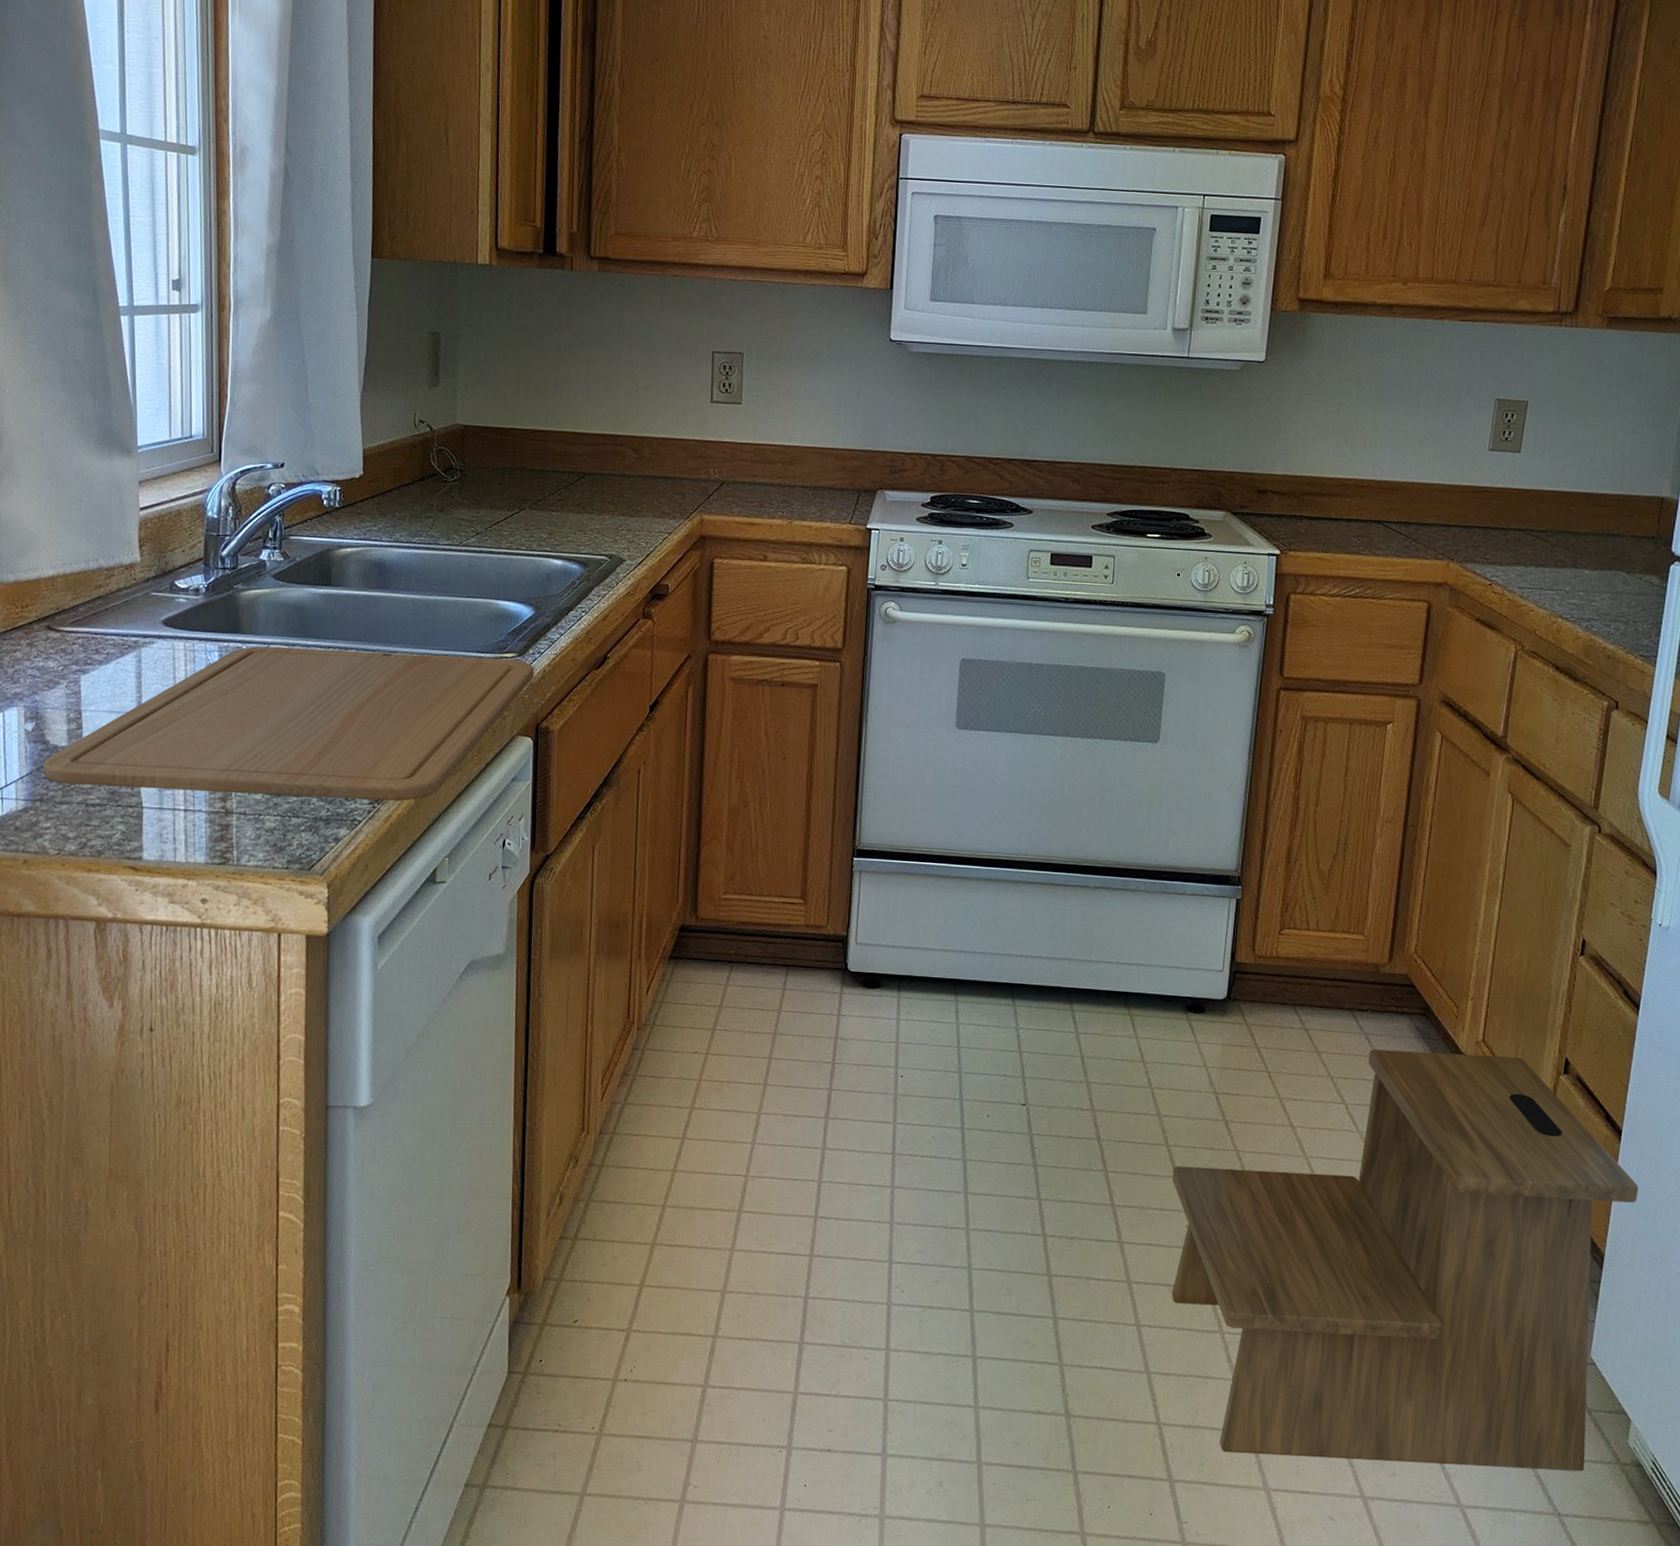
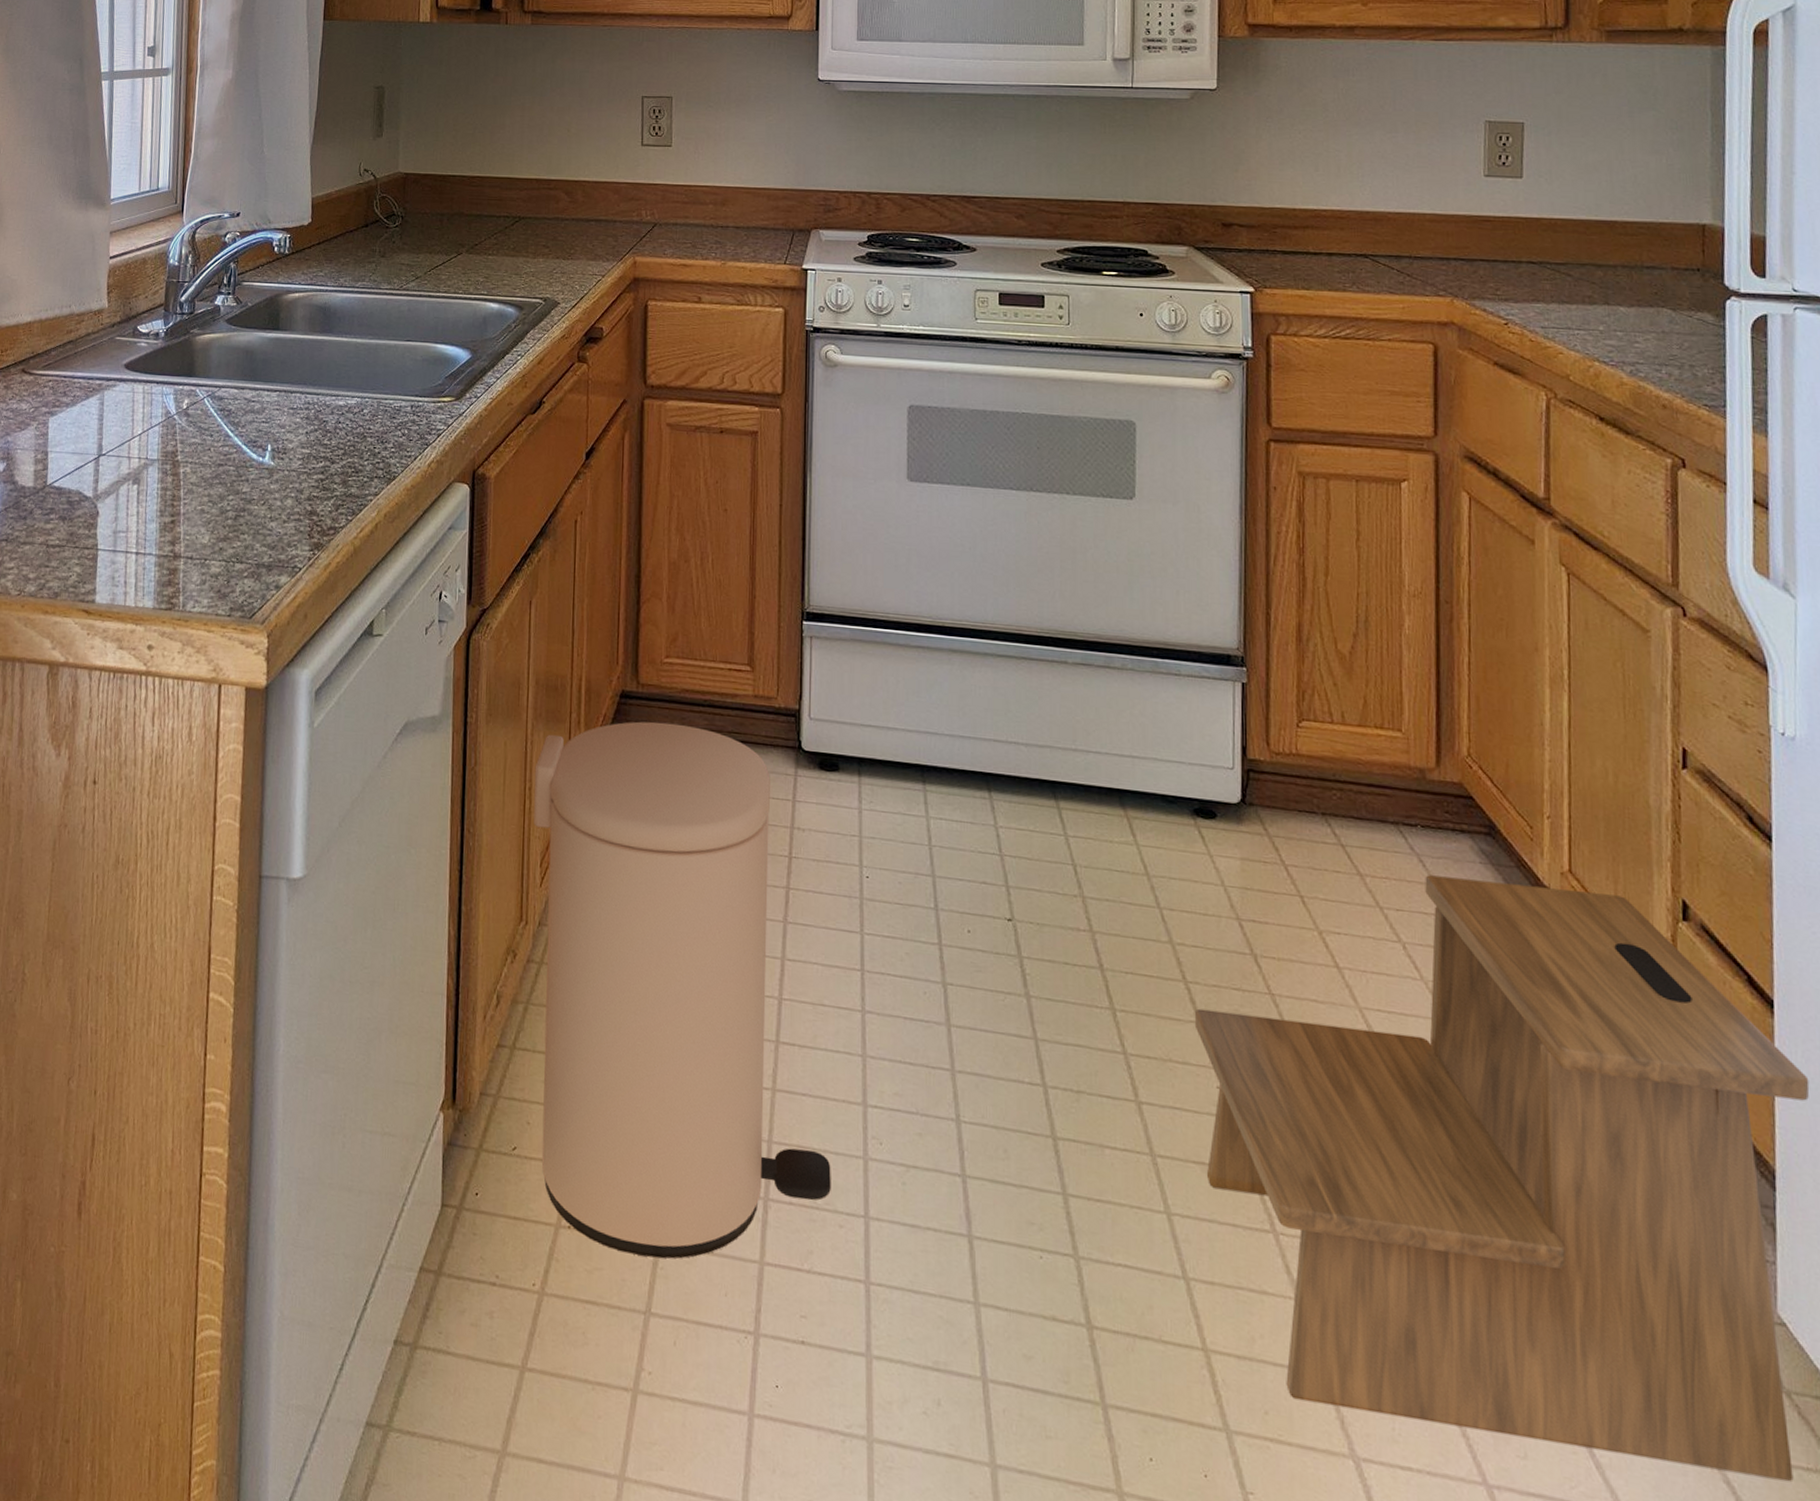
chopping board: present [43,646,535,801] -> none [10,389,472,549]
pedal bin: none [595,951,859,1398] -> present [533,721,831,1259]

